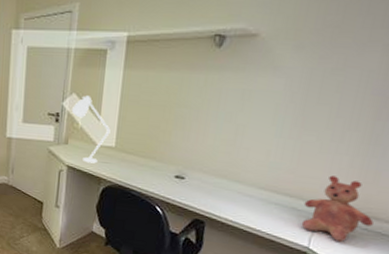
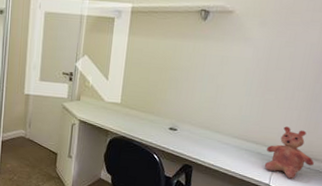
desk lamp: present [72,96,111,164] -> none [84,58,117,118]

